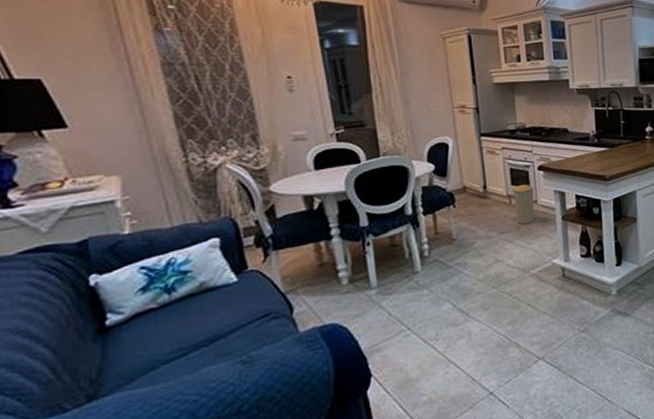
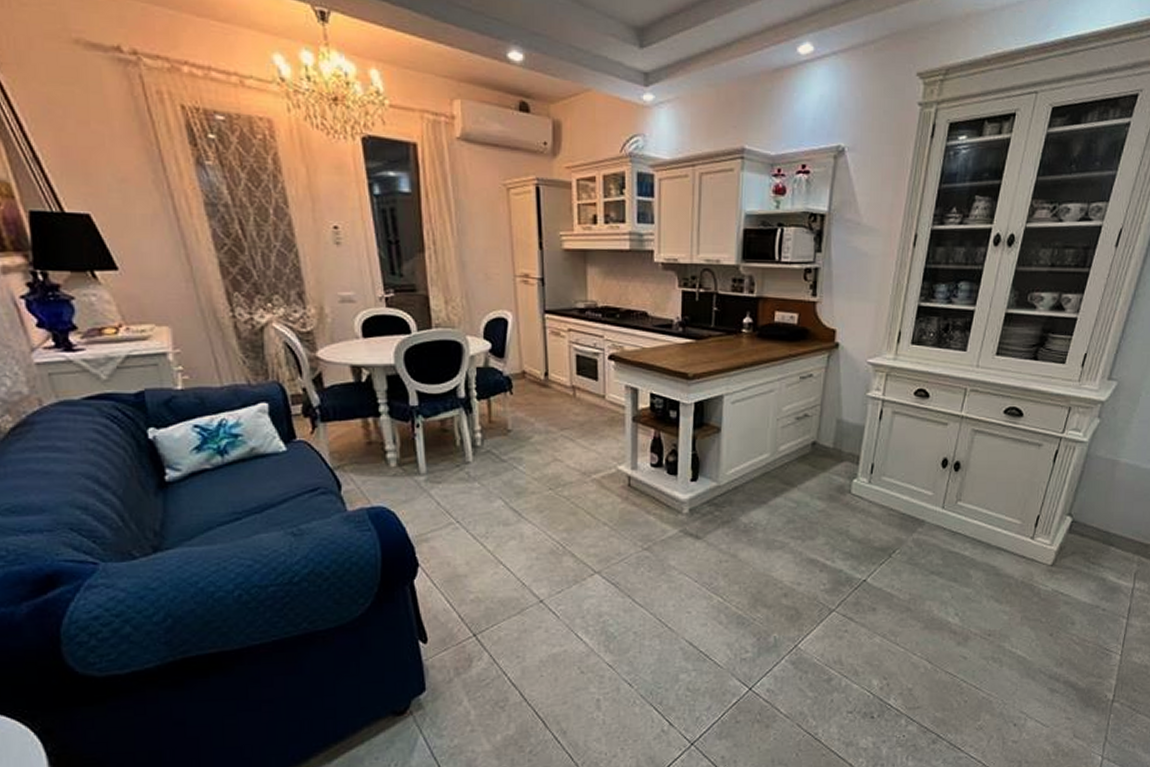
trash can: present [512,185,535,225] -> none [577,376,603,422]

